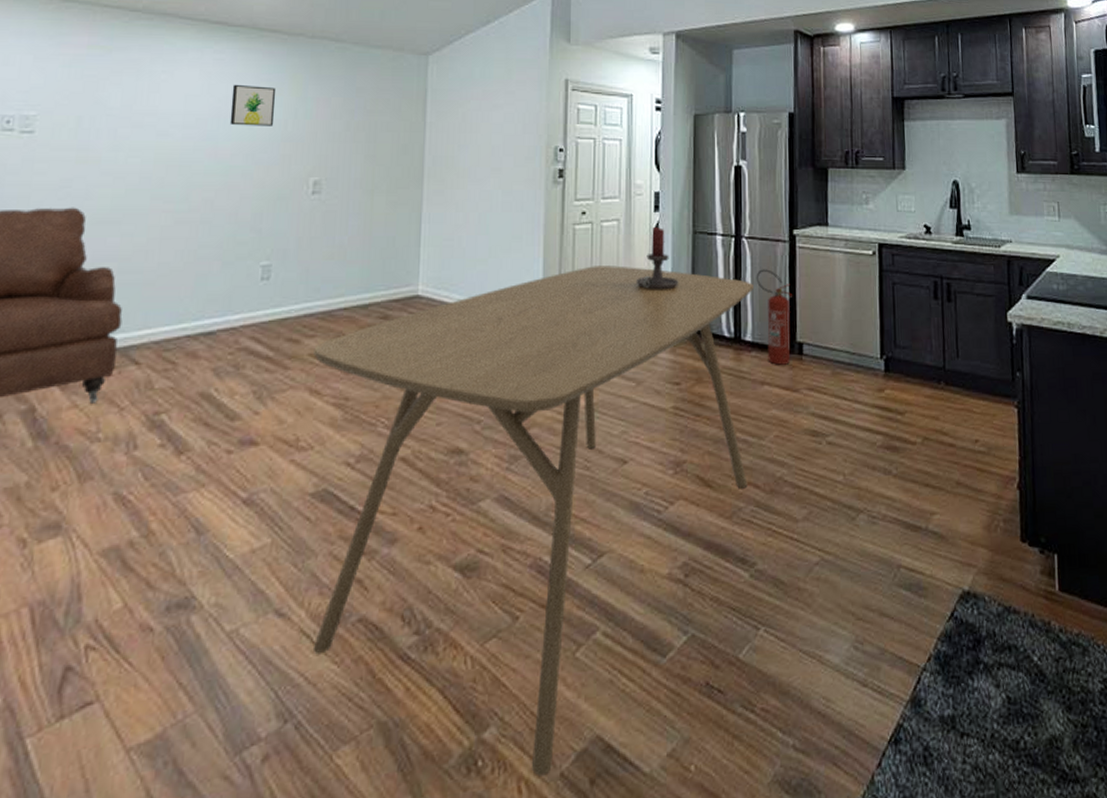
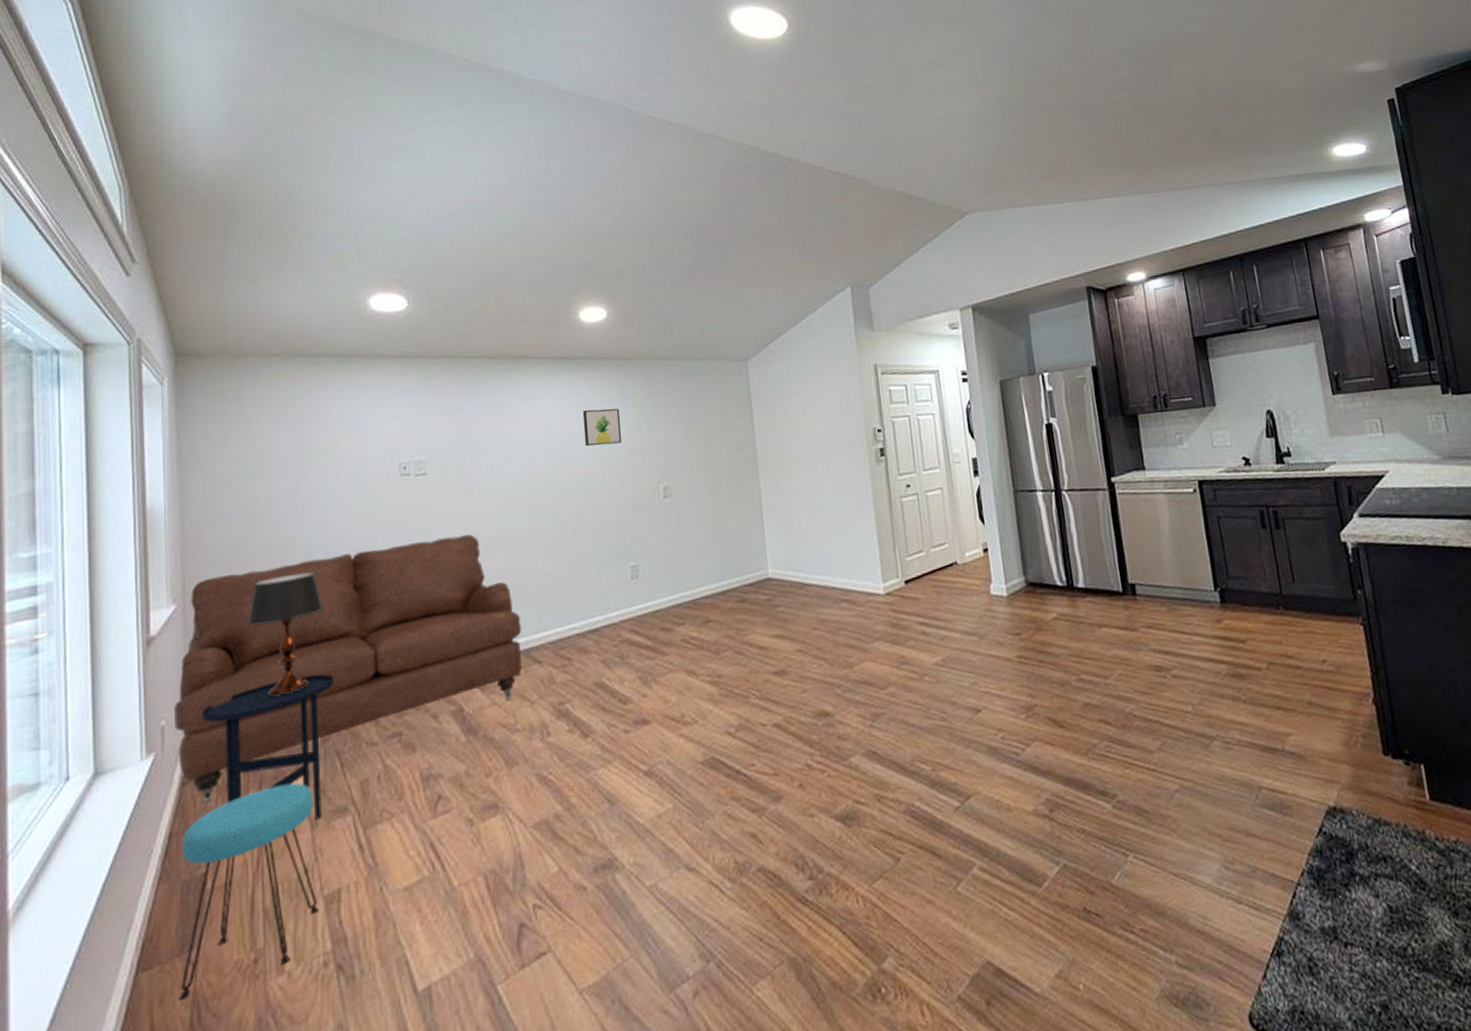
dining table: present [312,265,753,777] -> none [685,529,1099,1000]
candle holder: present [636,226,679,290] -> none [965,490,1007,550]
fire extinguisher: present [756,269,793,365] -> none [1080,518,1125,608]

